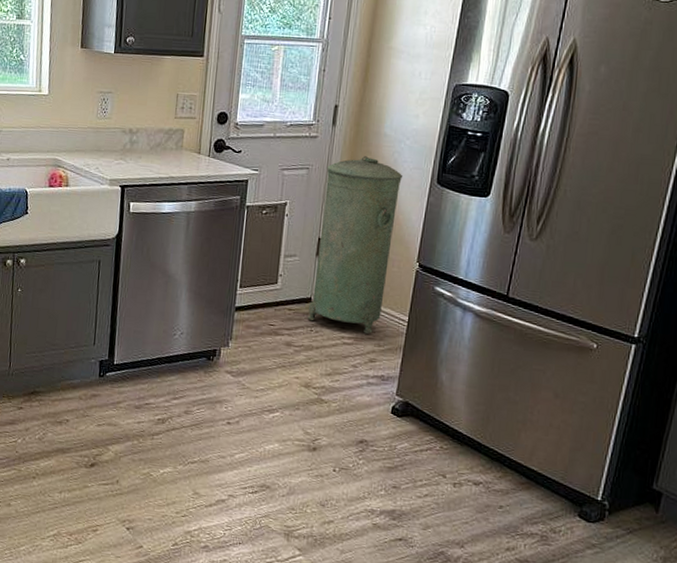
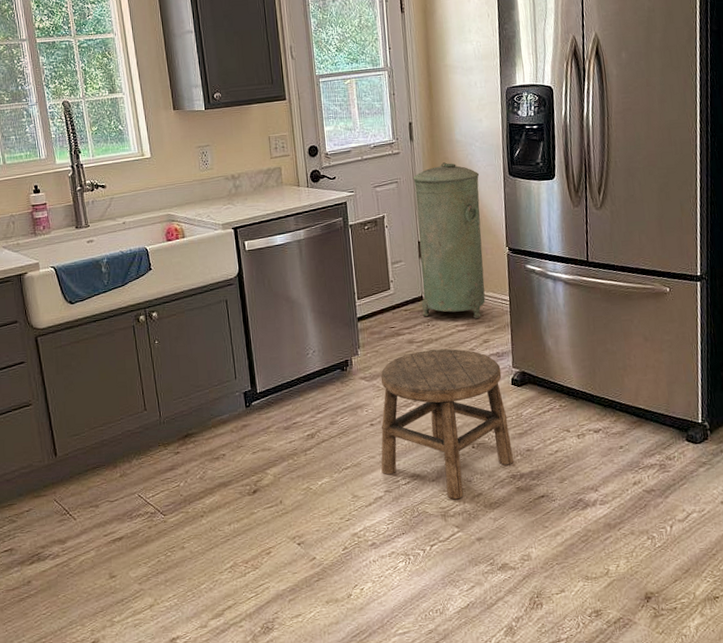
stool: none [229,356,383,522] -> present [380,348,515,500]

